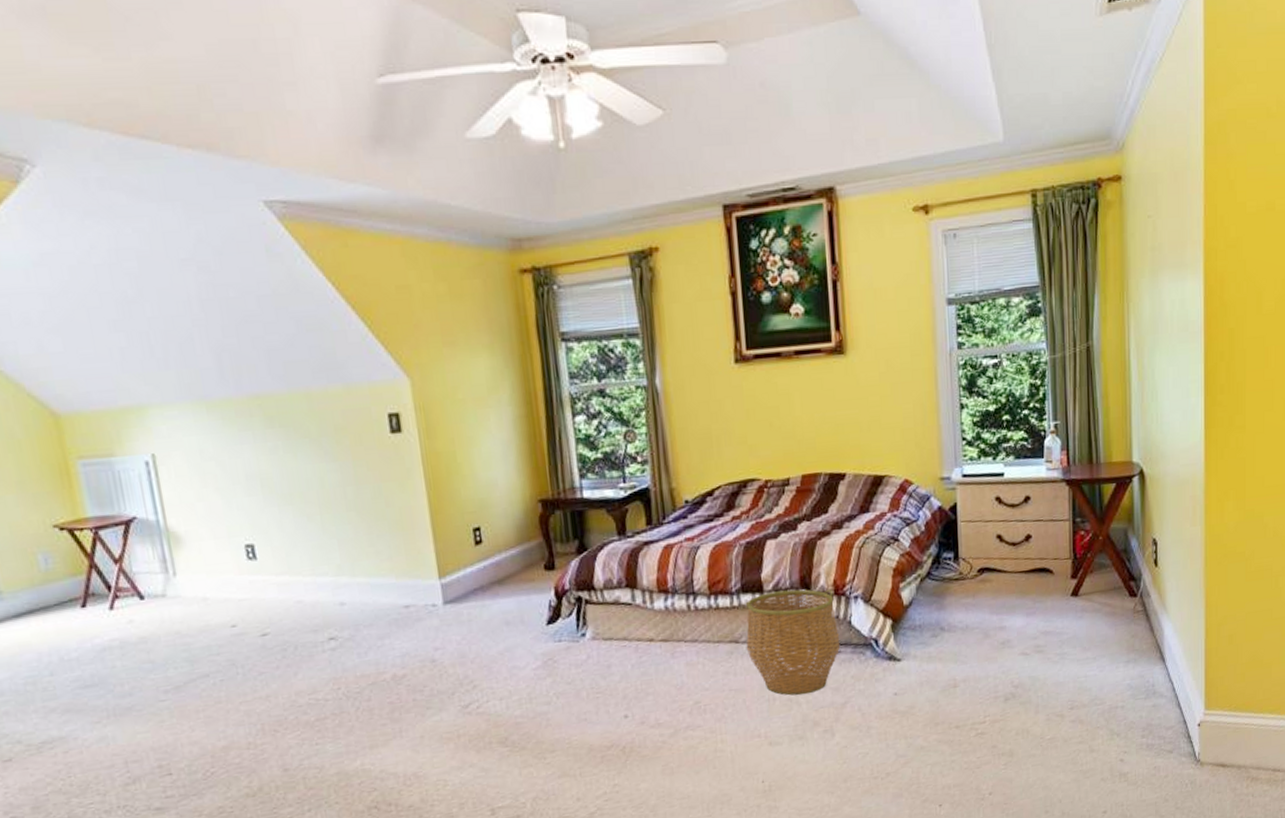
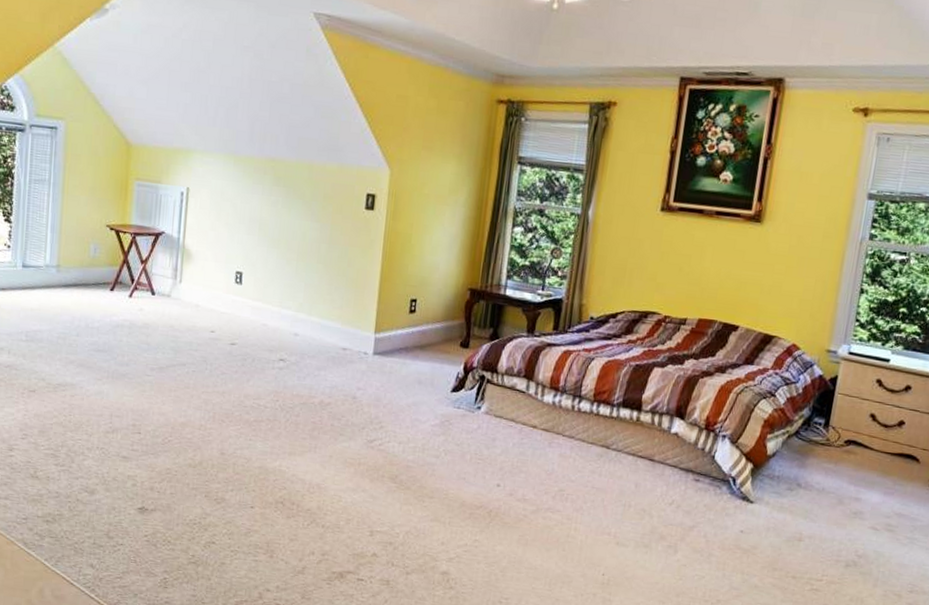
basket: present [745,589,840,696] -> none [614,412,704,510]

